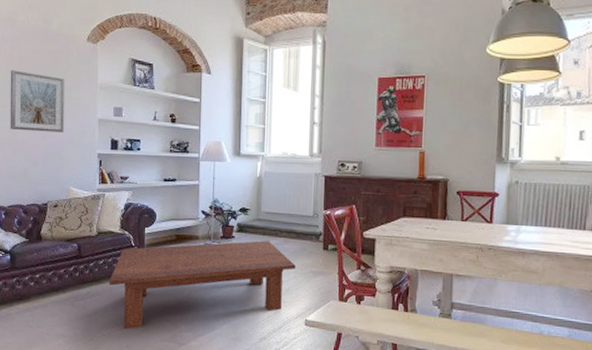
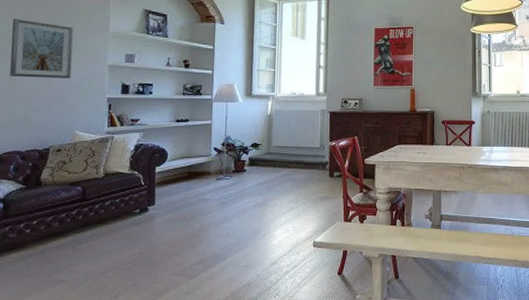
coffee table: present [109,240,296,330] -> none [116,172,304,268]

